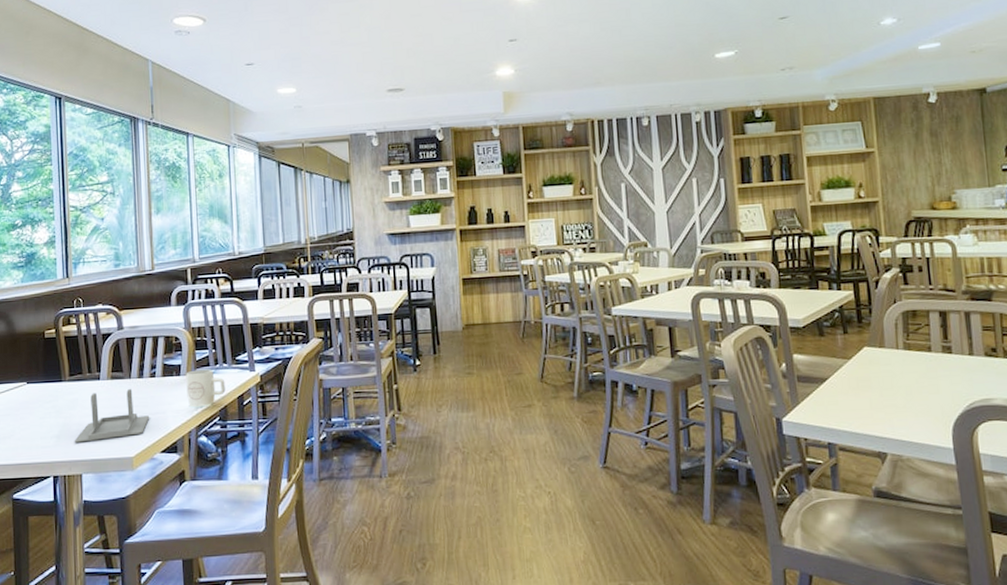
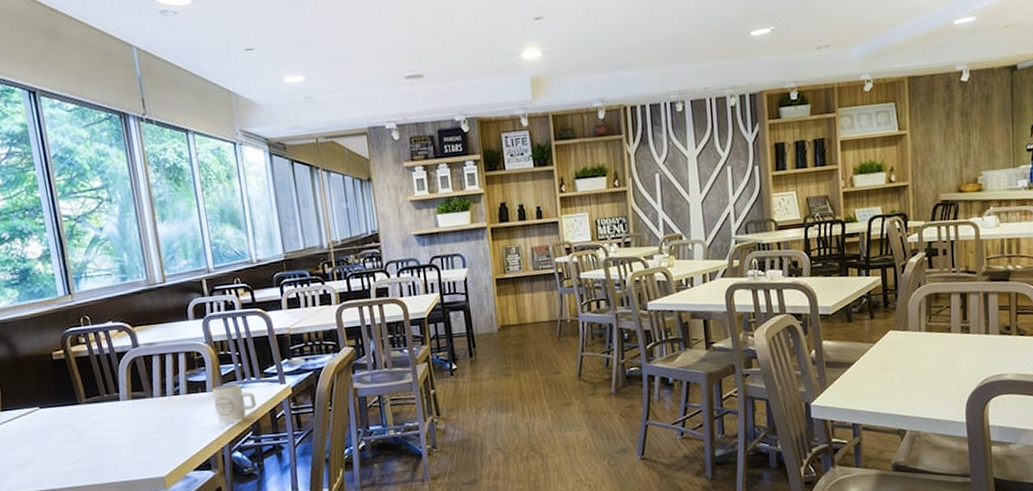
napkin holder: present [74,388,150,443] -> none [99,407,179,466]

